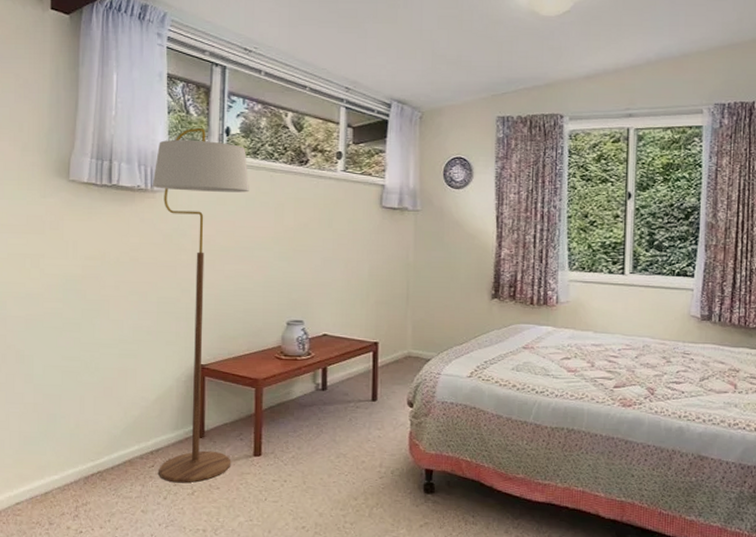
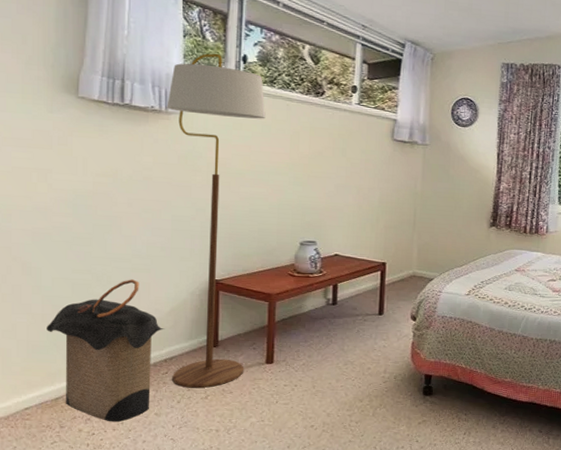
laundry hamper: none [38,365,151,519] -> present [47,279,165,422]

